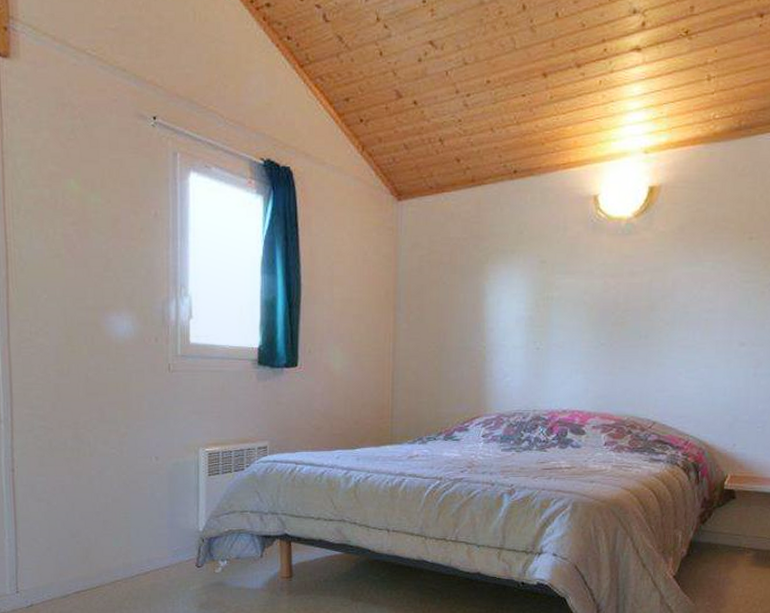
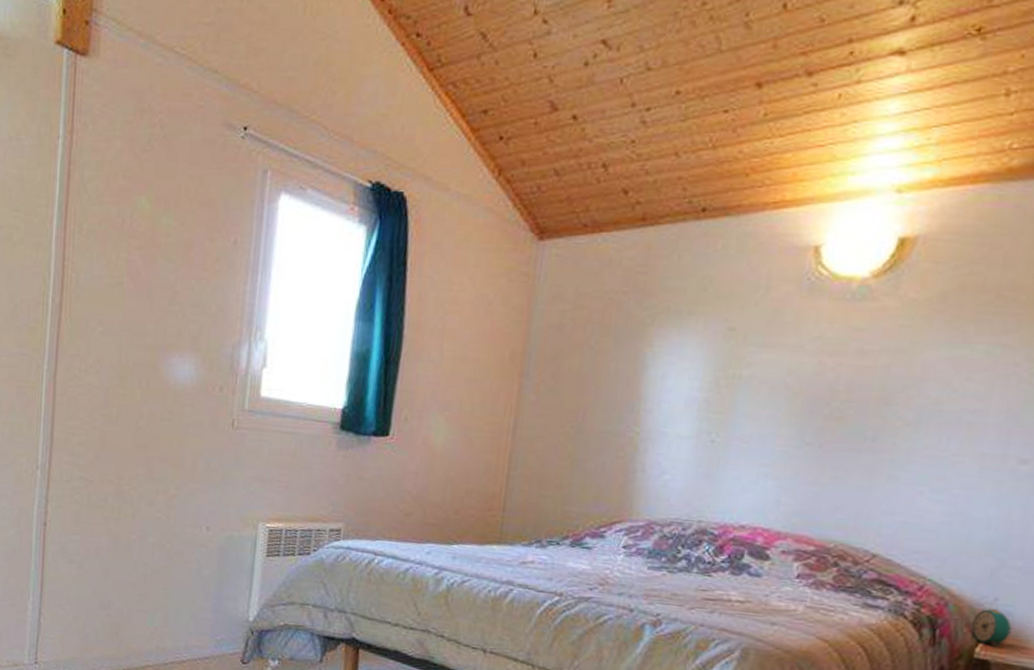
alarm clock: none [721,452,746,479] -> present [971,608,1012,647]

